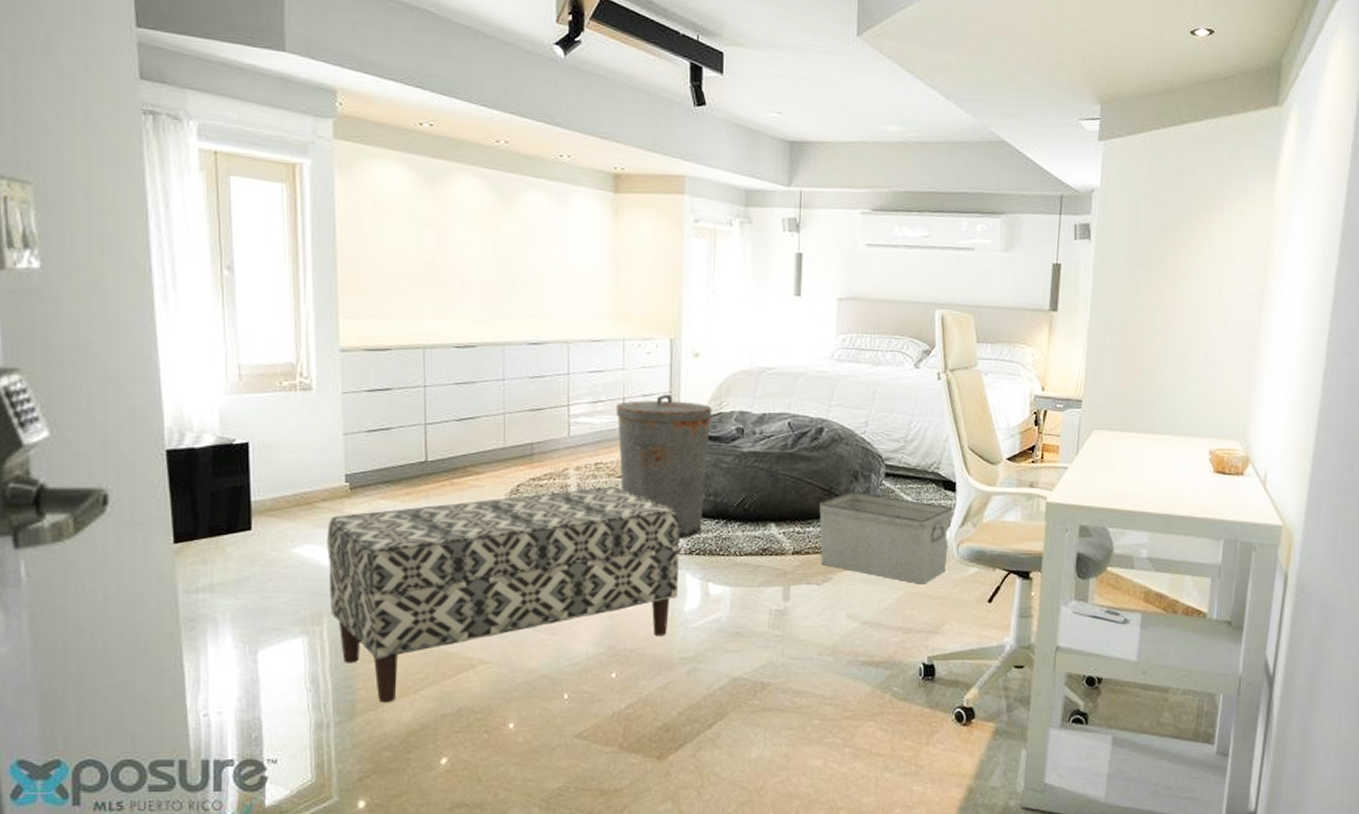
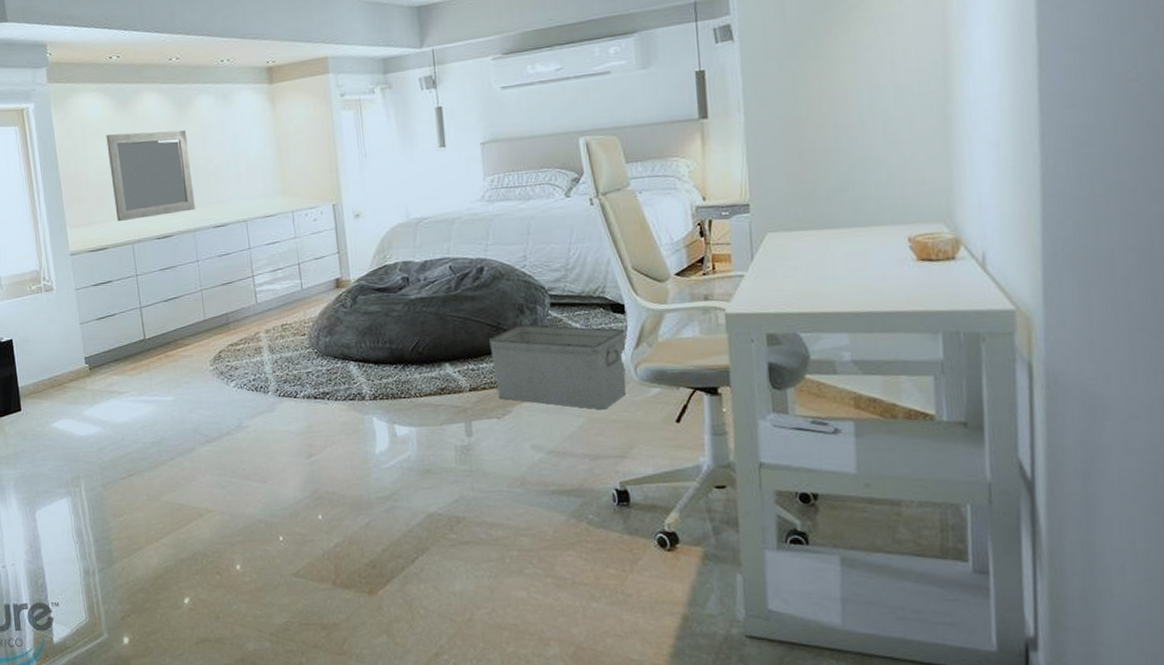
bench: present [327,486,680,703] -> none [76,344,368,551]
home mirror: none [404,214,509,321] -> present [106,129,195,222]
trash can: present [616,394,712,539] -> none [293,255,382,386]

